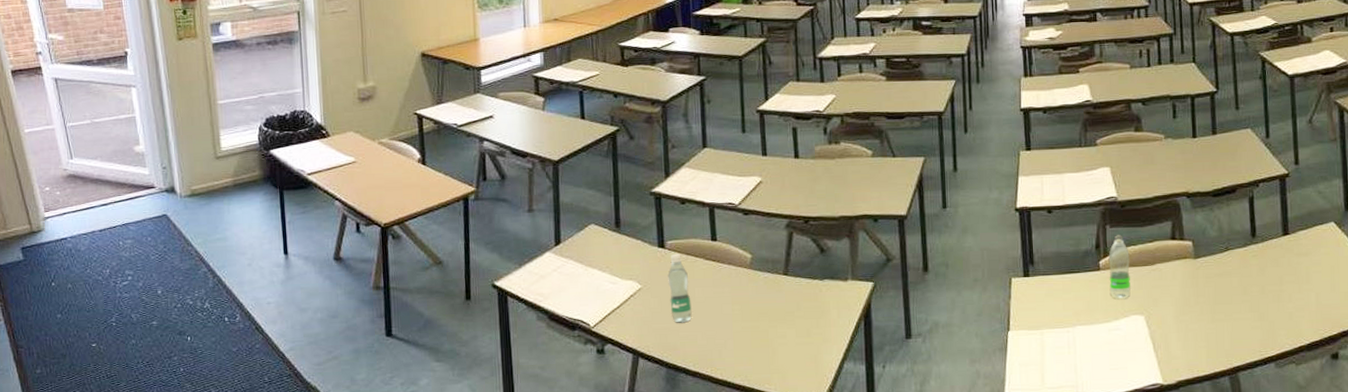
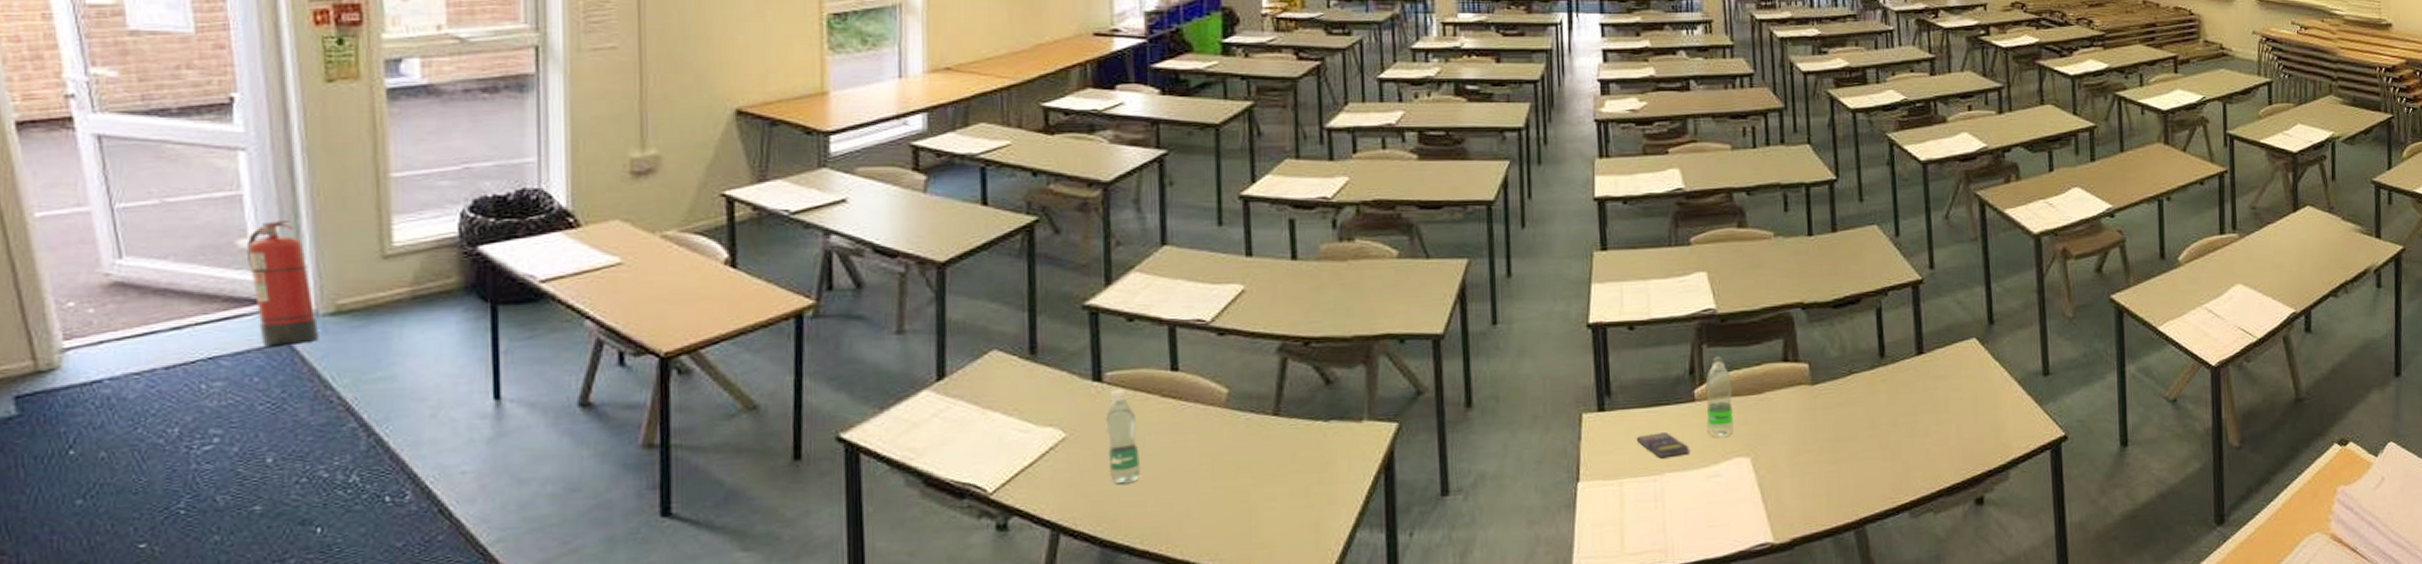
fire extinguisher: none [139,134,182,217] -> present [246,221,319,347]
calculator: none [1054,294,1097,315] -> present [1636,433,1691,459]

